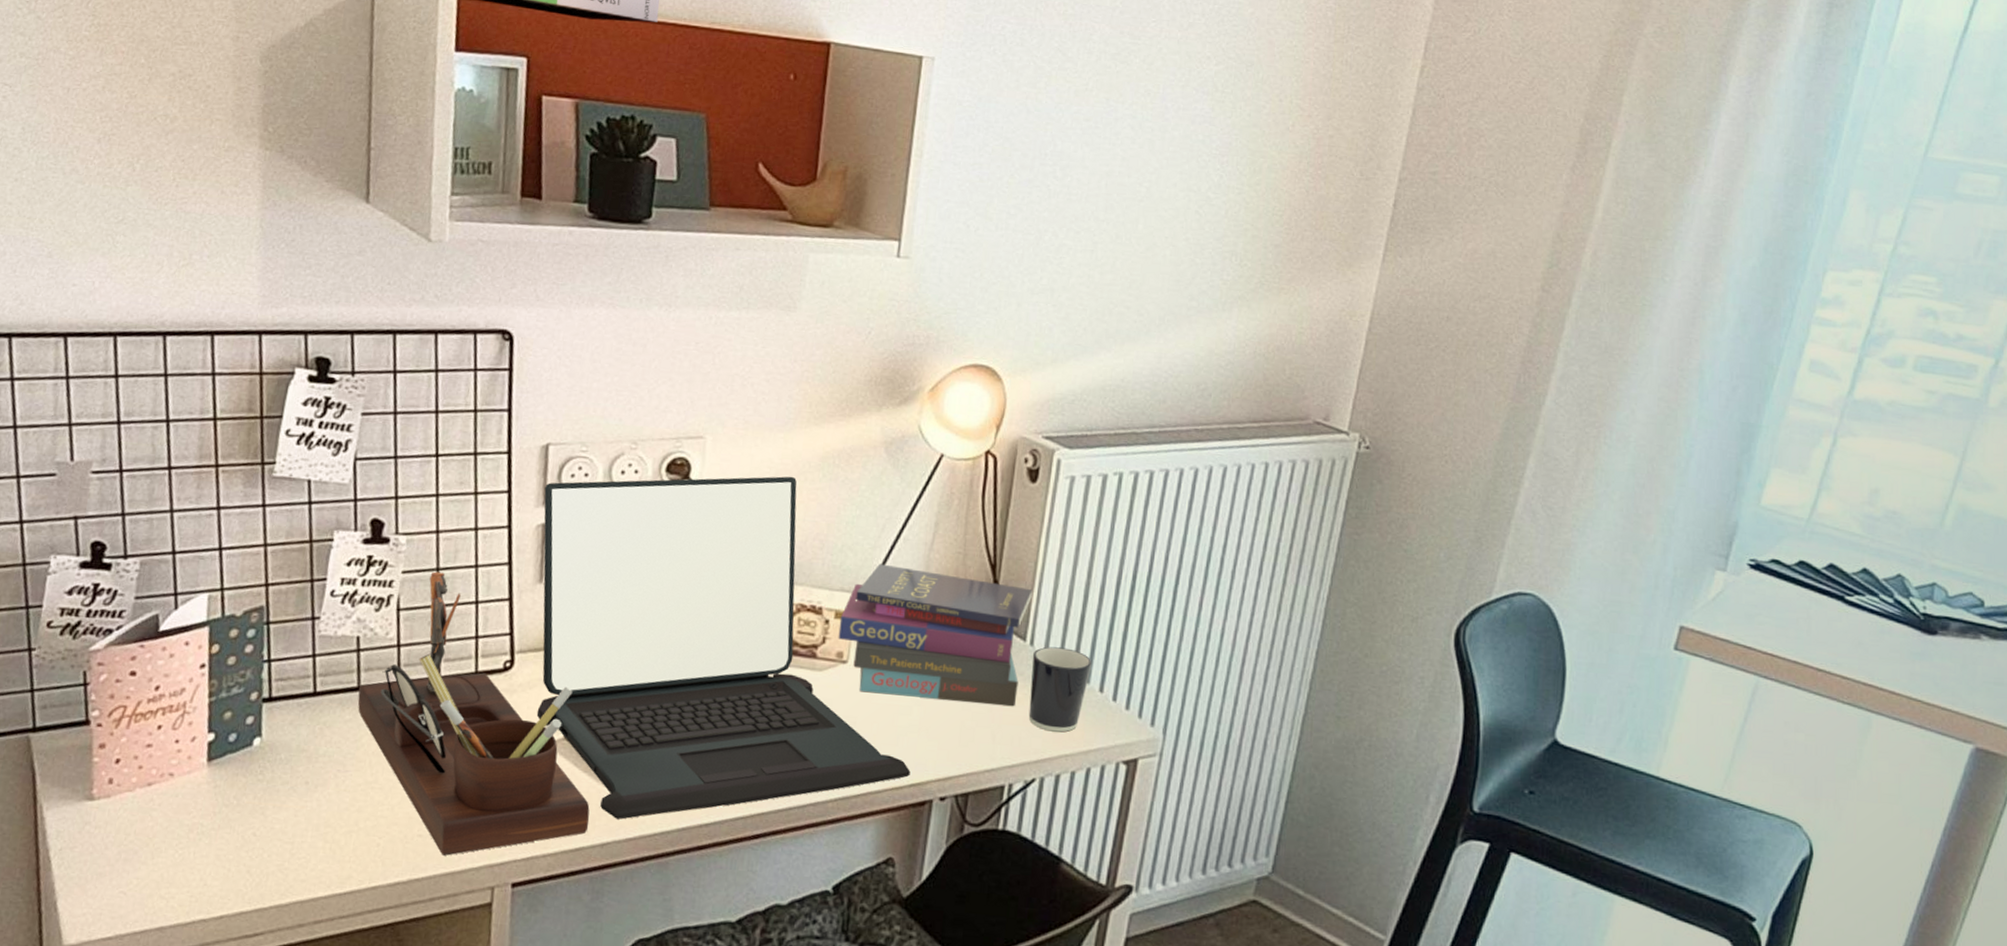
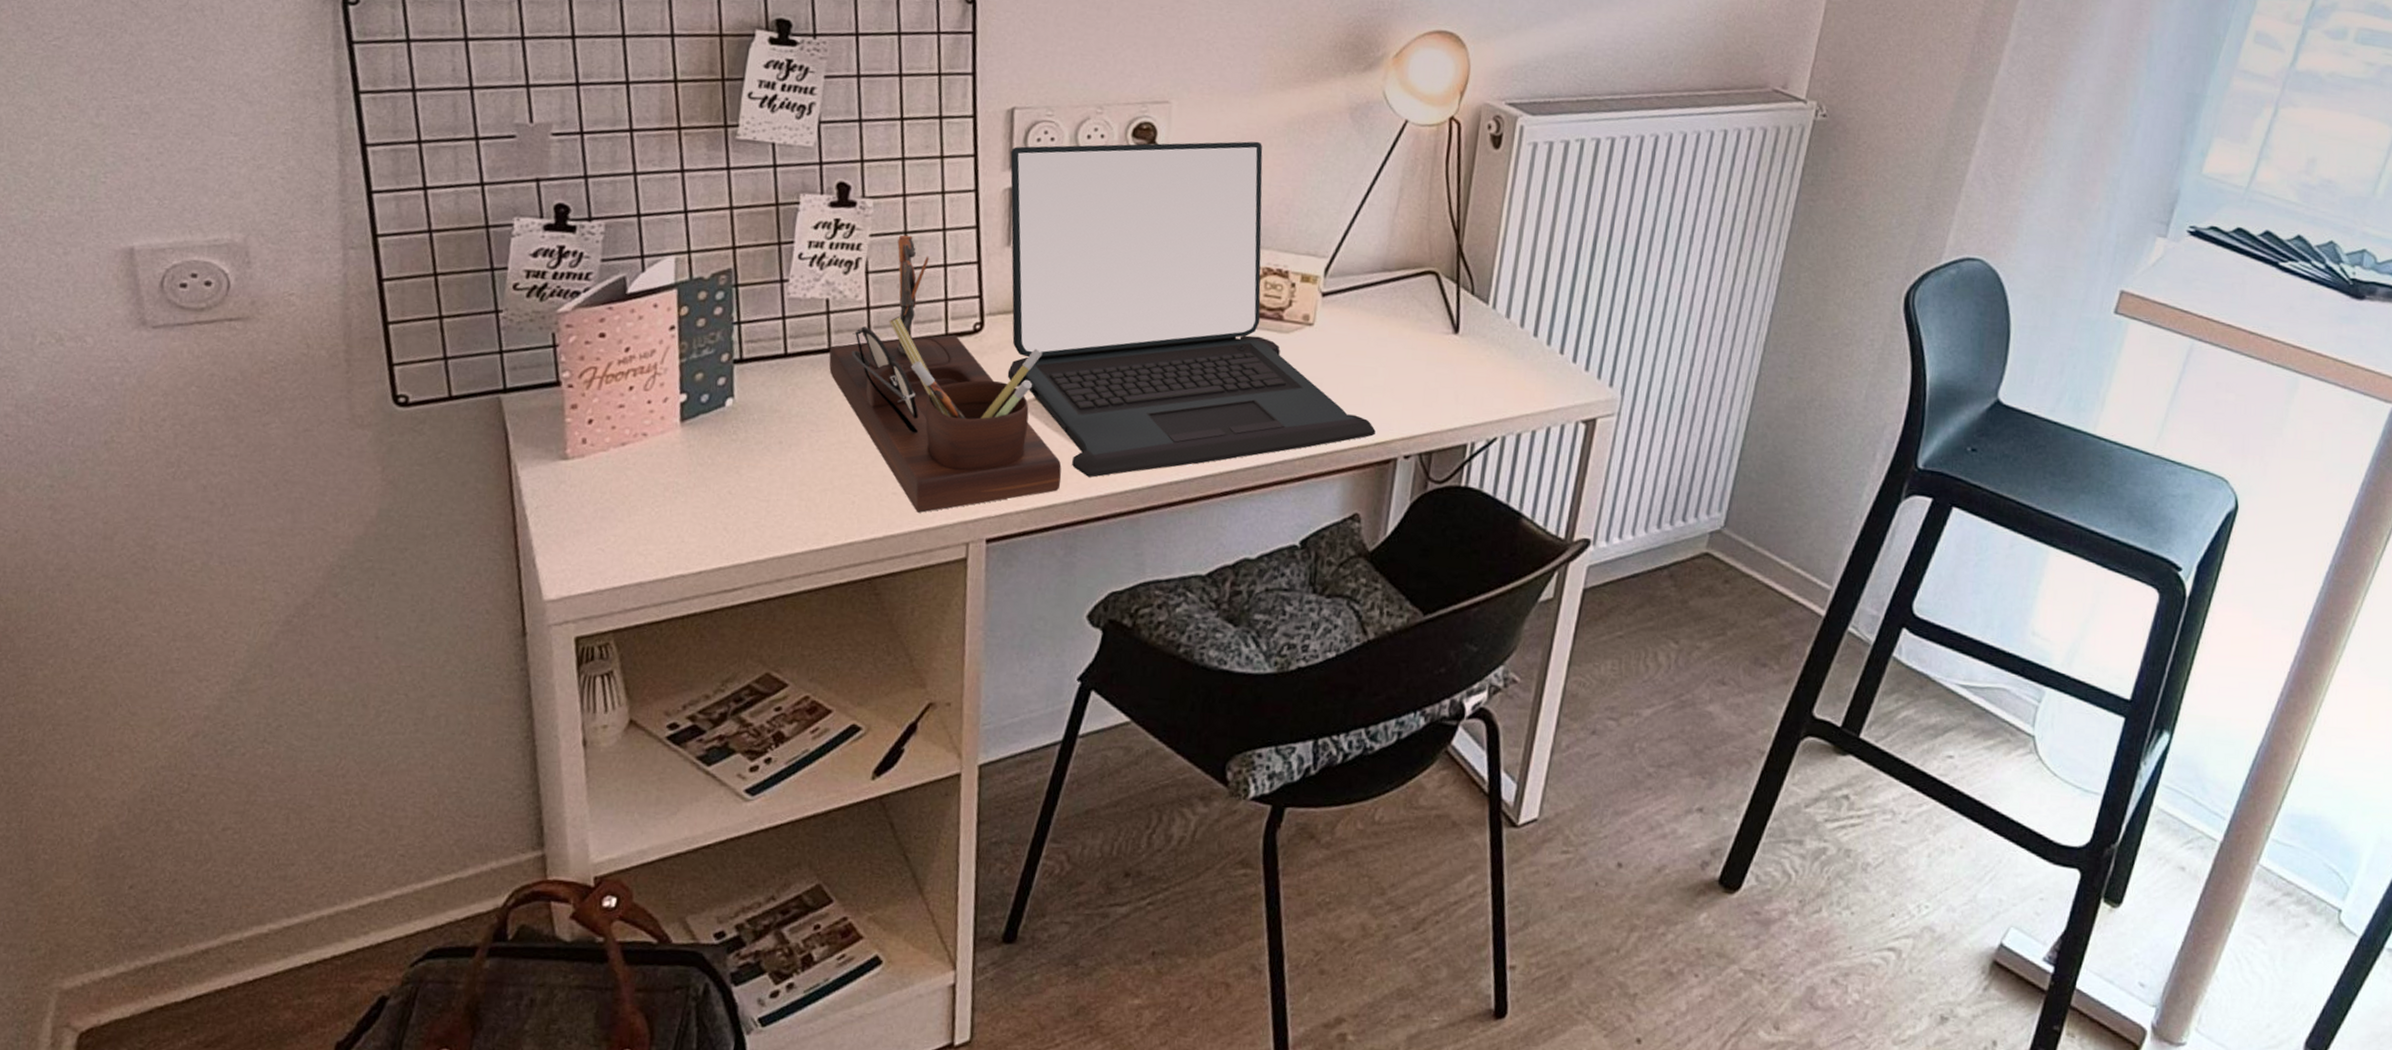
books: present [838,563,1033,706] -> none [1304,228,1495,367]
mug: present [1028,646,1092,733] -> none [1491,309,1553,393]

